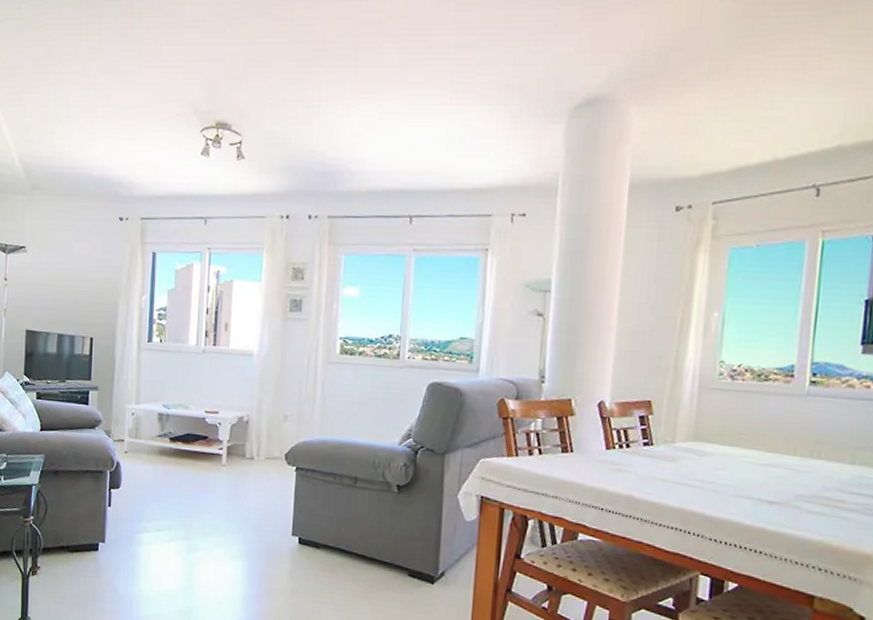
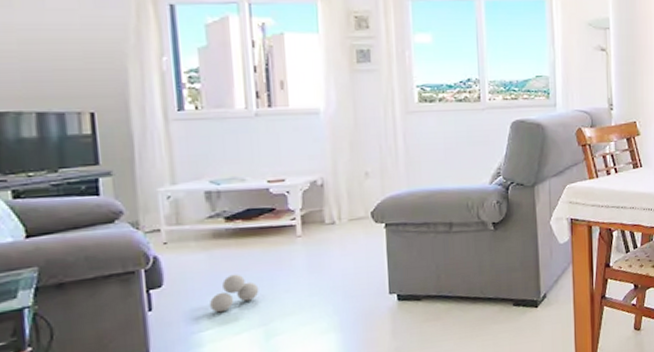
ball: none [151,488,188,520] -> present [210,274,259,313]

